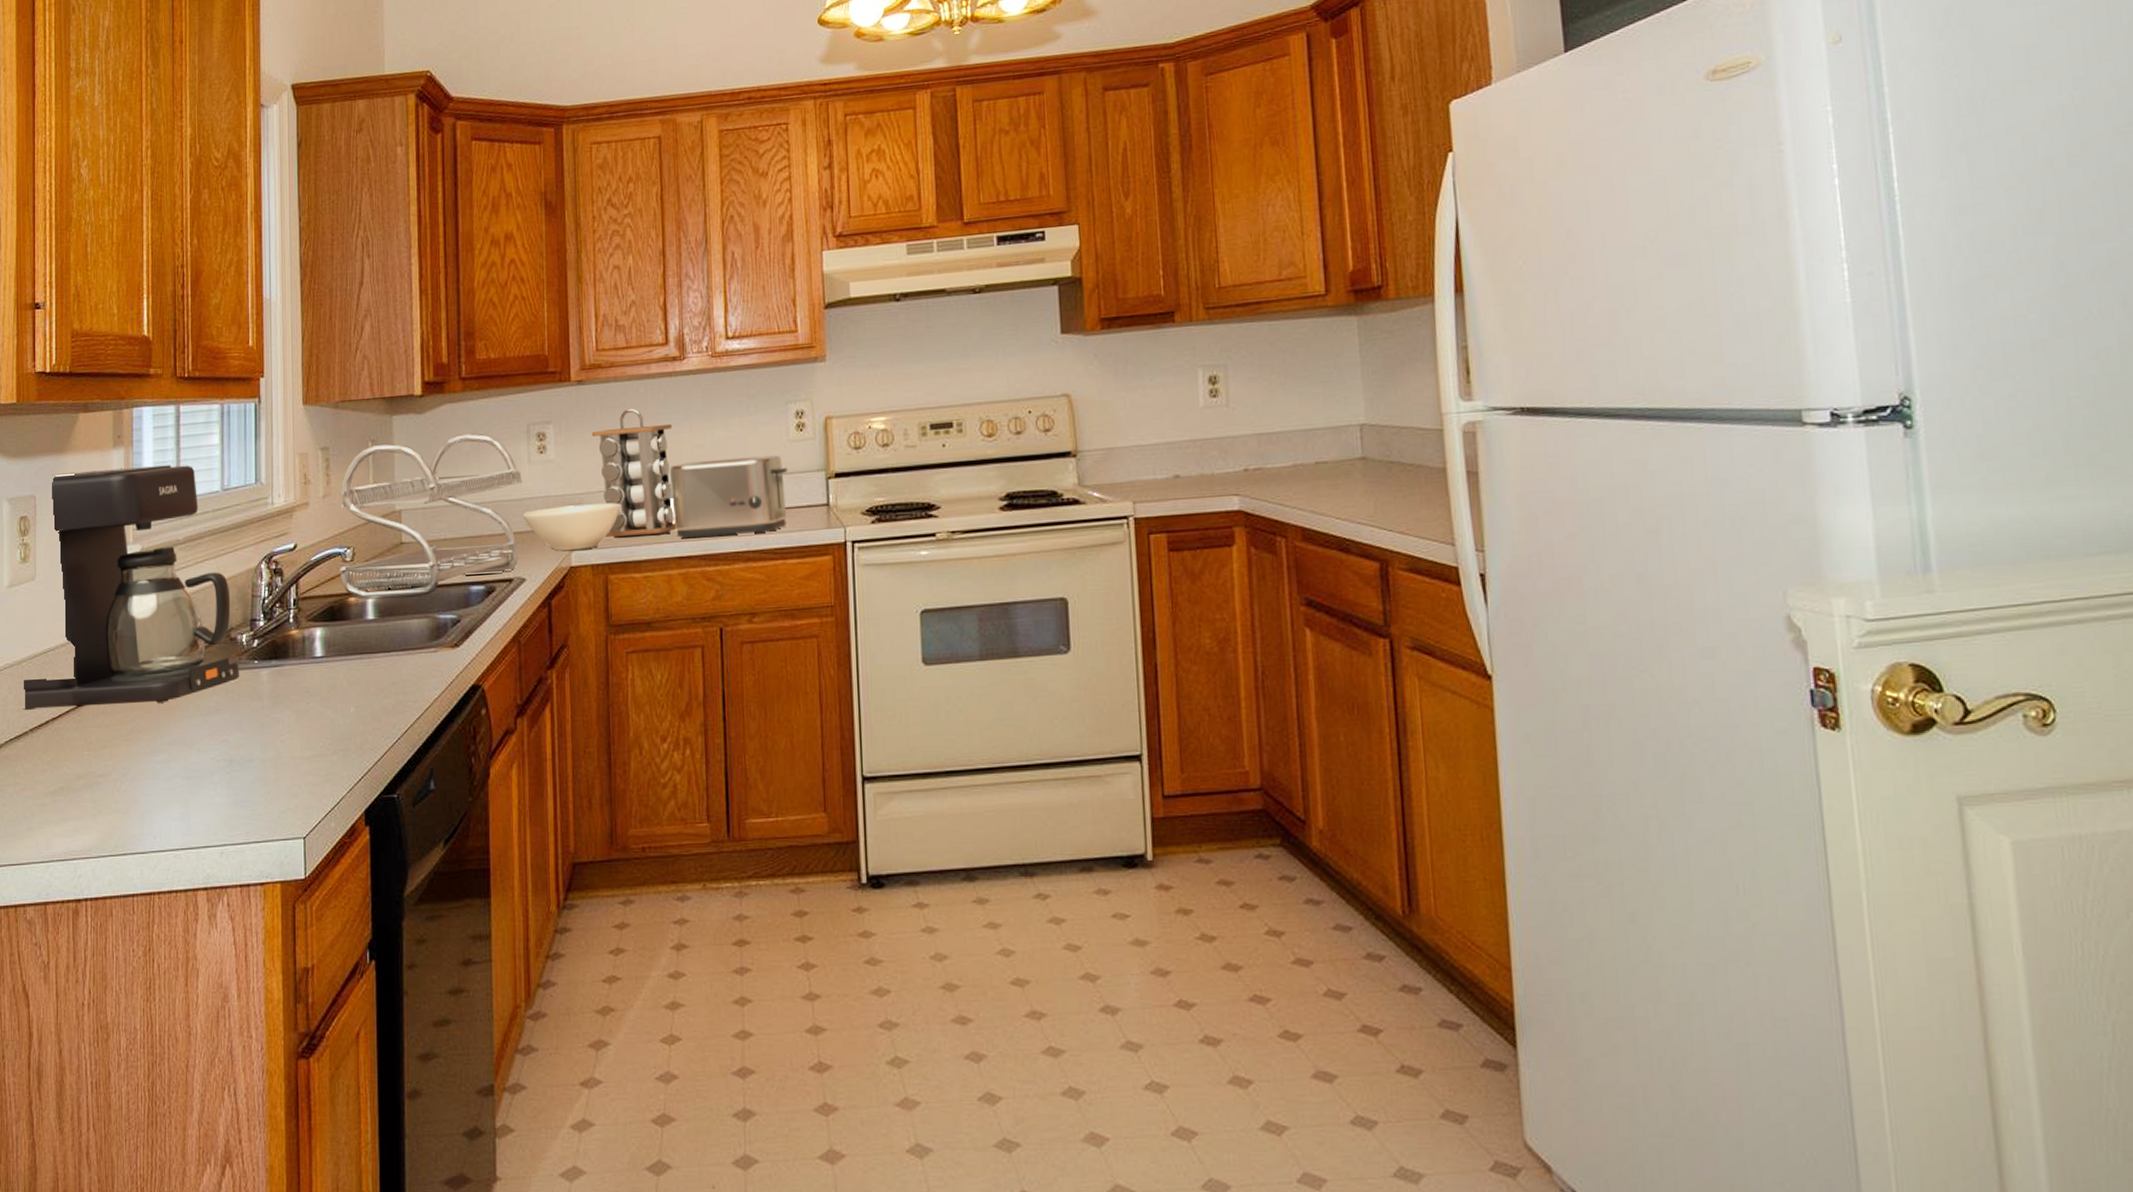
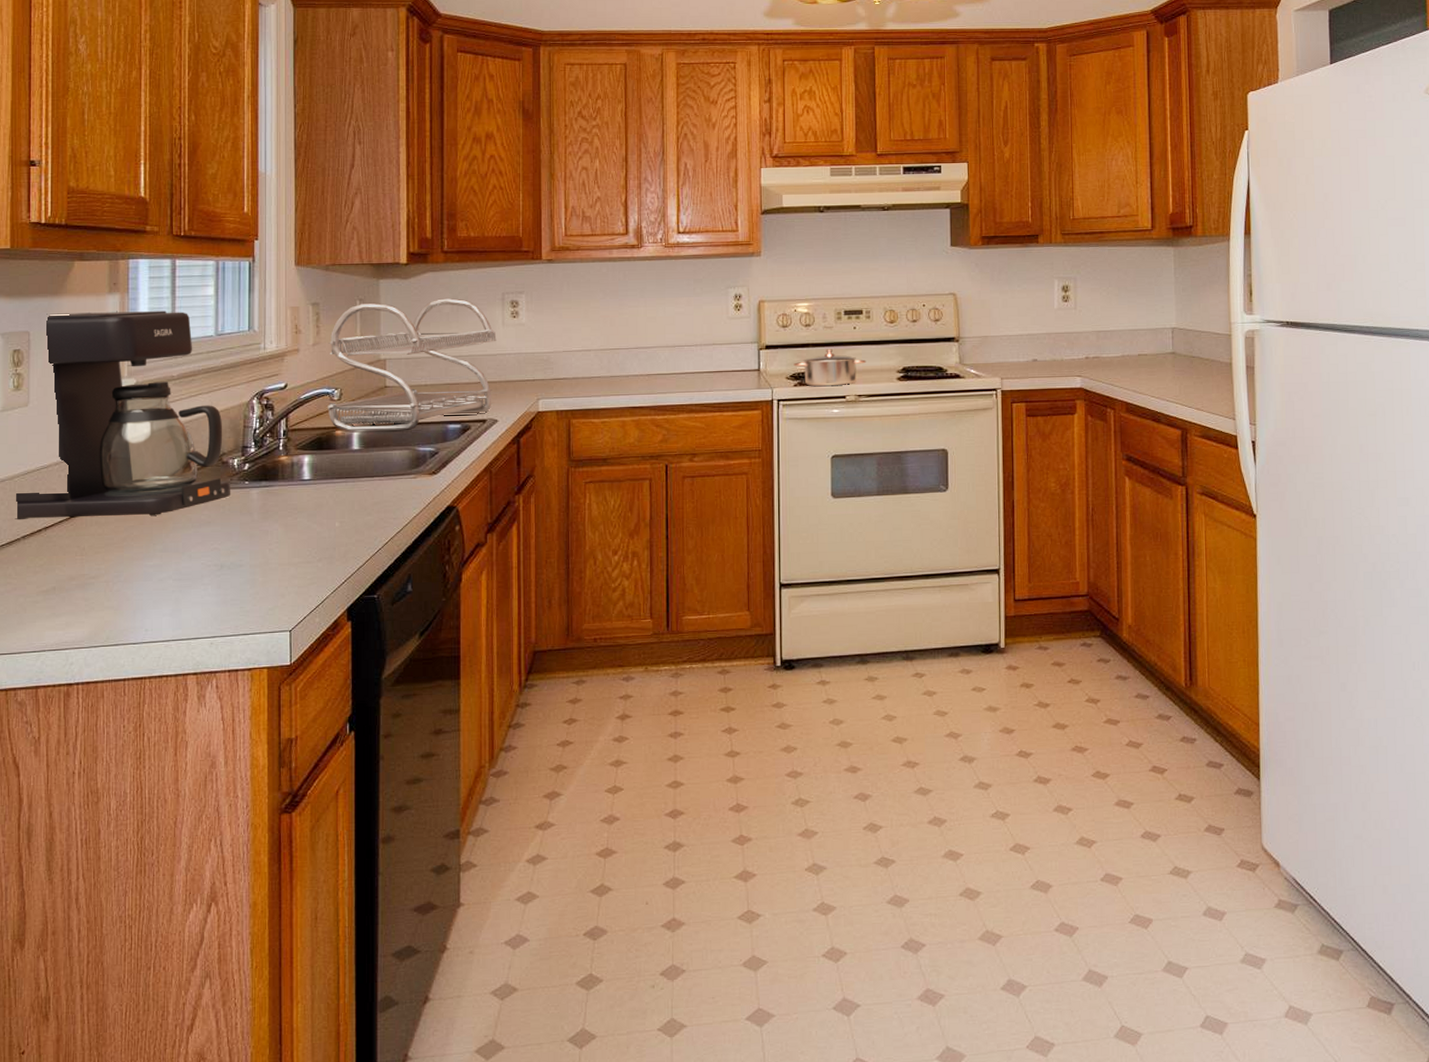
bowl: present [523,502,622,552] -> none [497,361,584,399]
spice rack: present [591,408,676,539] -> none [559,285,630,391]
toaster: present [669,455,788,539] -> none [626,329,727,393]
cooking pot: none [870,473,960,522] -> present [793,349,867,387]

